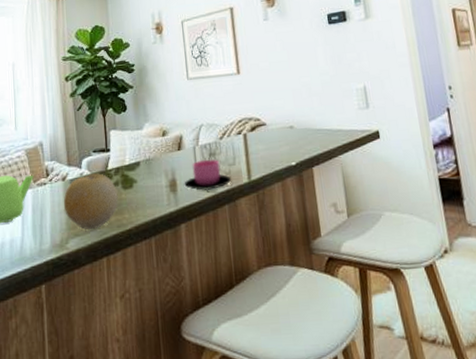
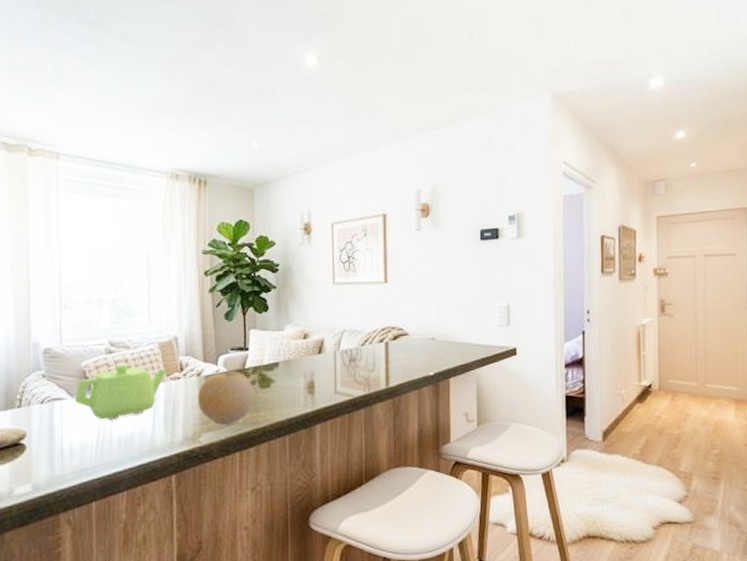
cup: present [184,159,232,191] -> none [322,364,370,394]

